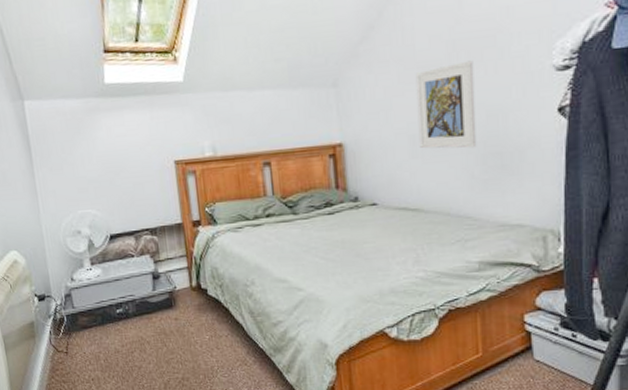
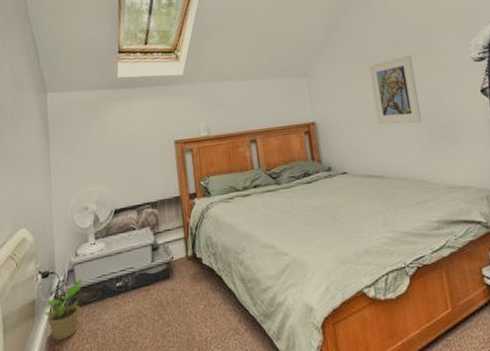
potted plant: none [41,303,81,361] -> present [42,279,82,341]

